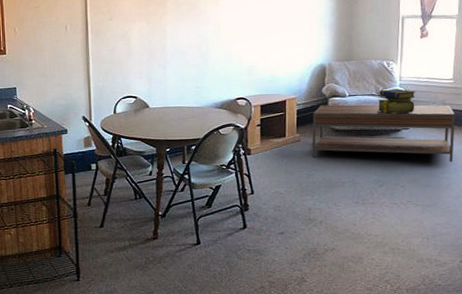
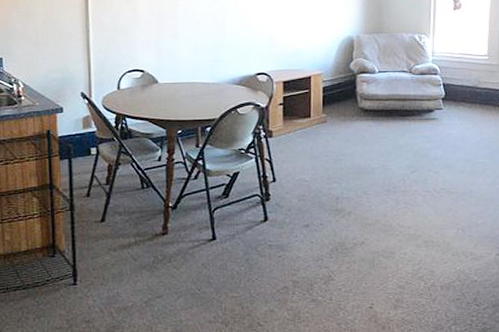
coffee table: present [312,104,455,162] -> none [339,82,490,146]
stack of books: present [377,89,416,114] -> none [409,65,449,93]

